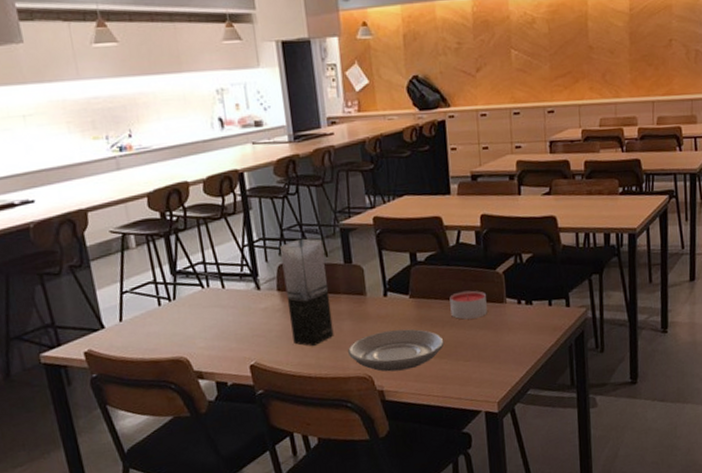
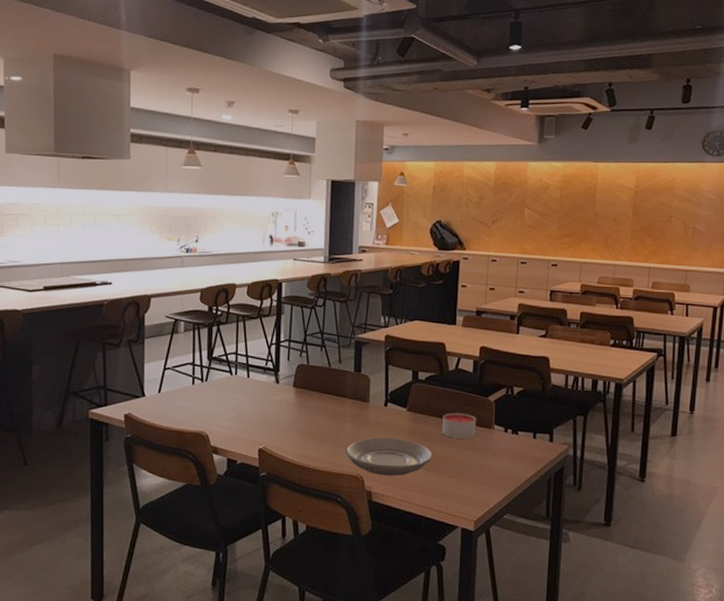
vase: present [280,238,334,346] -> none [299,344,338,440]

